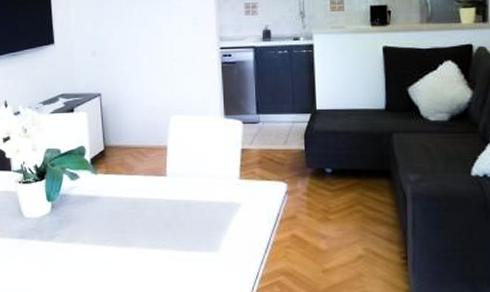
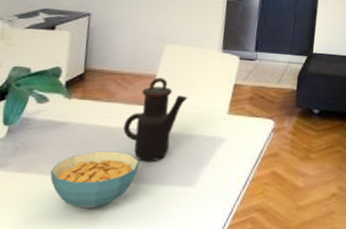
cereal bowl: none [92,221,165,274] -> present [50,151,140,209]
teapot: none [146,148,200,230] -> present [123,77,188,162]

